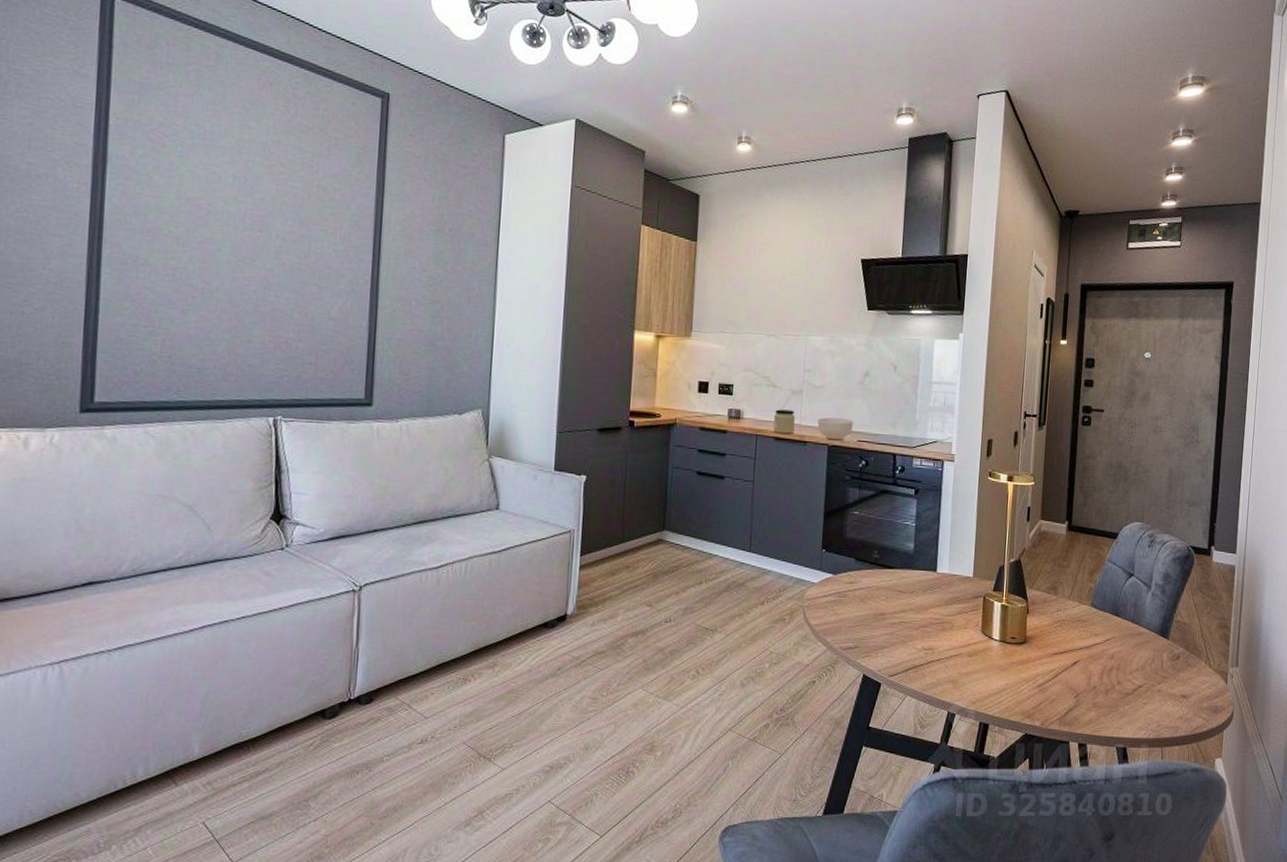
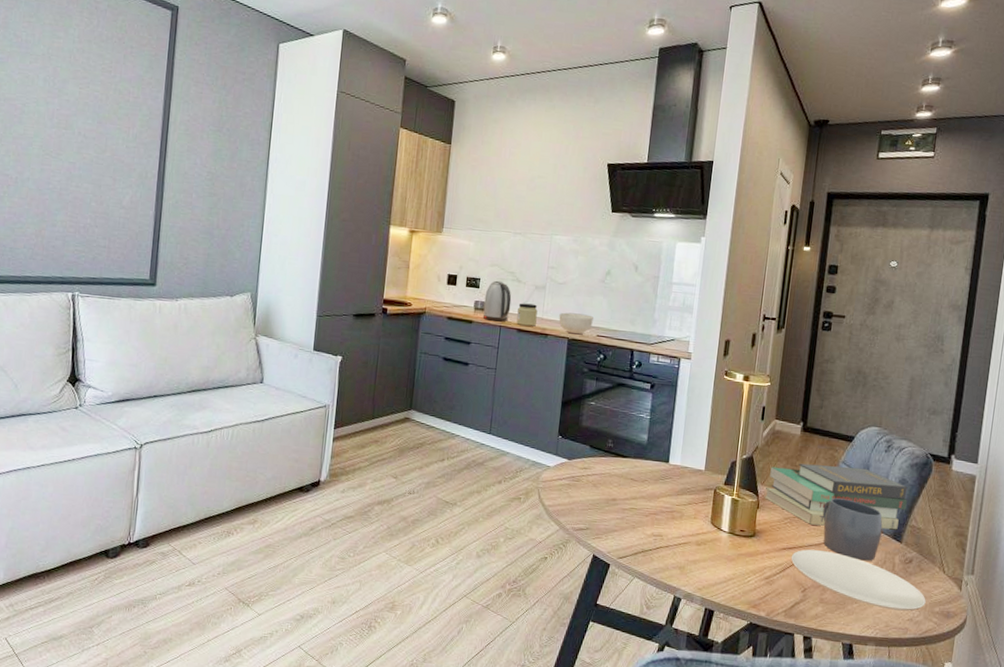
kettle: none [737,386,768,430] -> present [482,280,512,322]
books: none [1034,564,1172,627] -> present [765,463,908,530]
plate: none [1062,653,1195,709] -> present [791,549,926,611]
mug: none [1091,597,1150,660] -> present [822,498,883,561]

